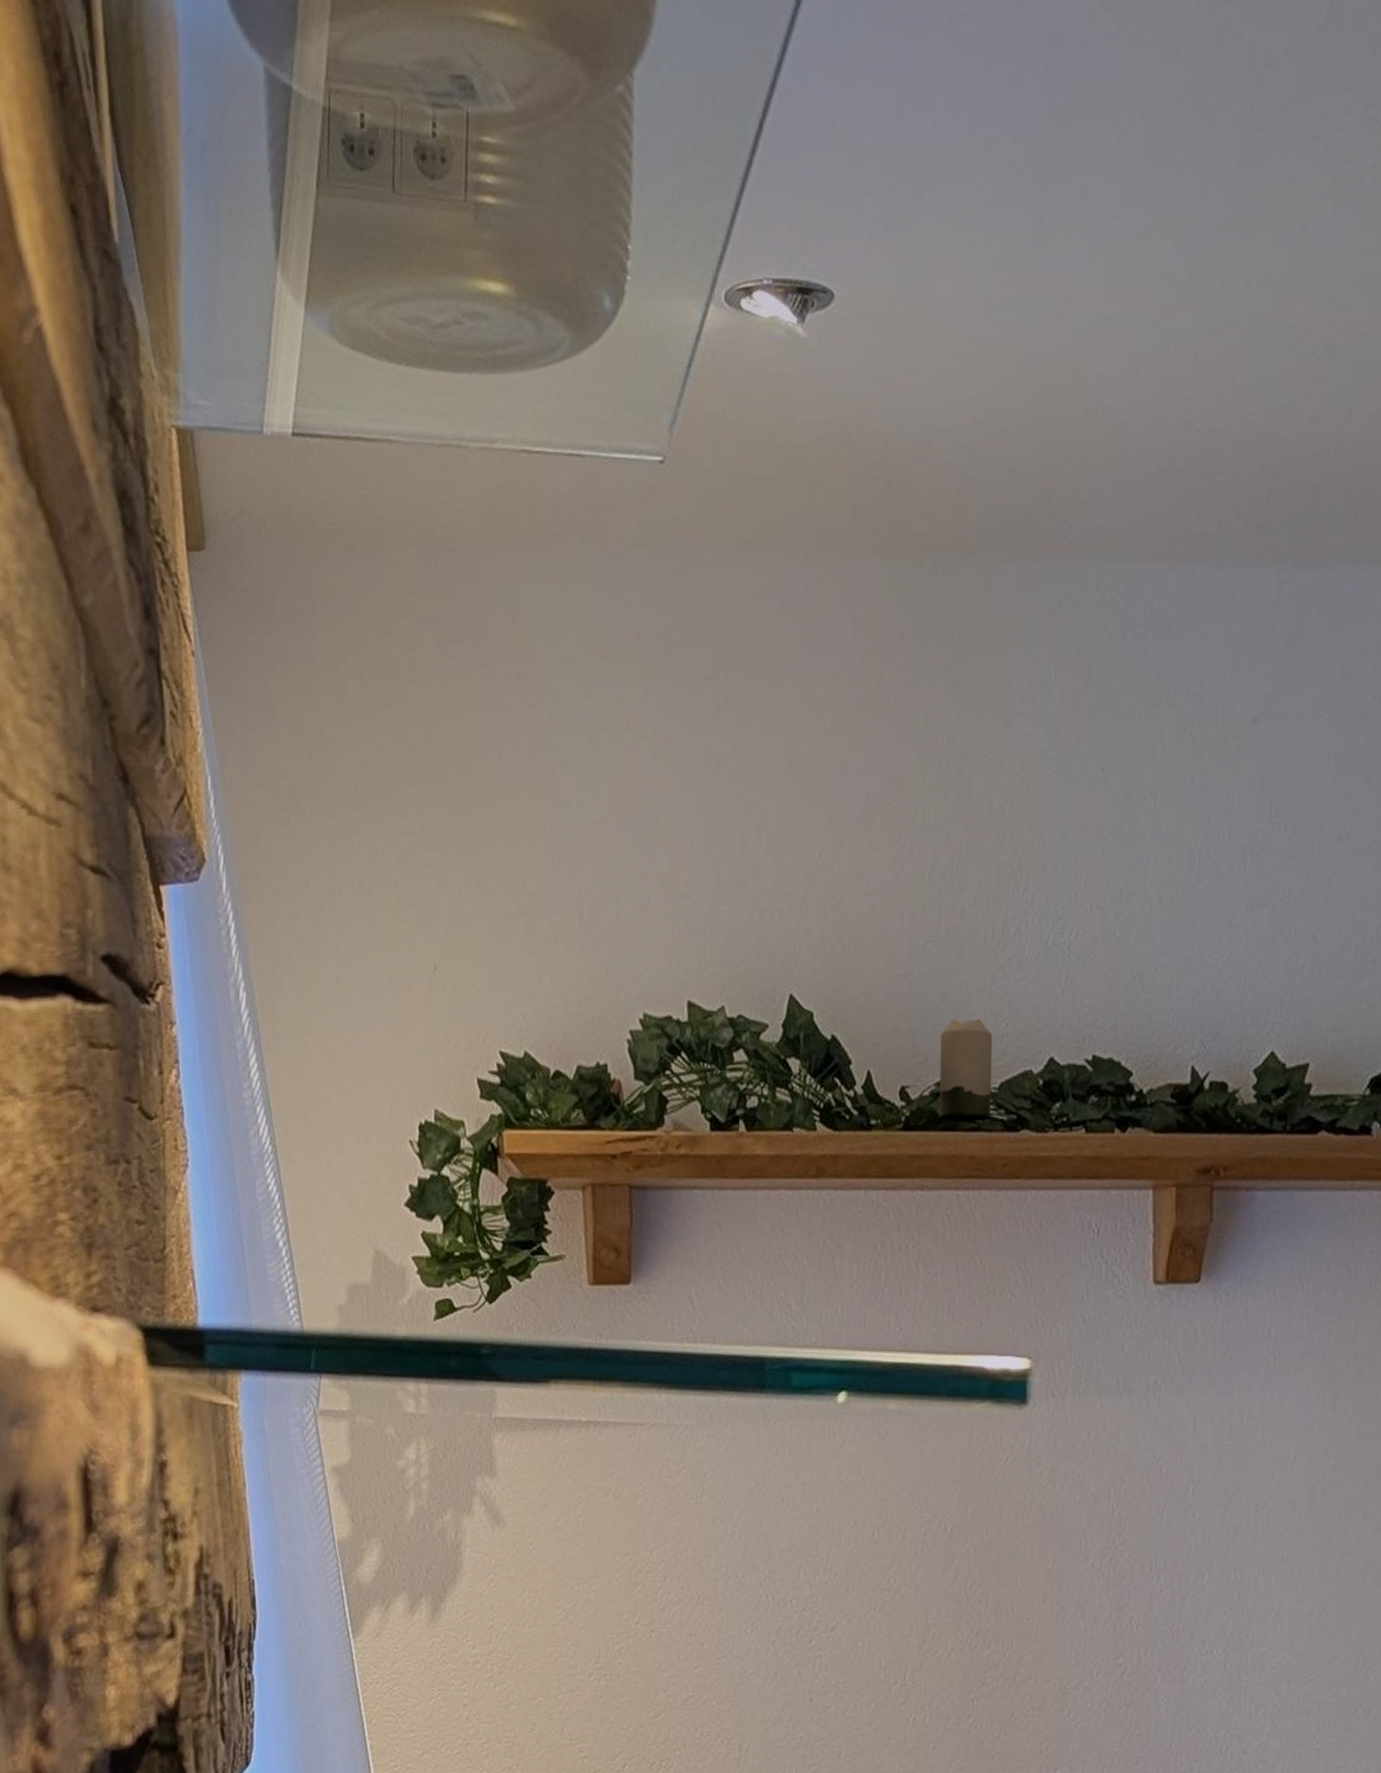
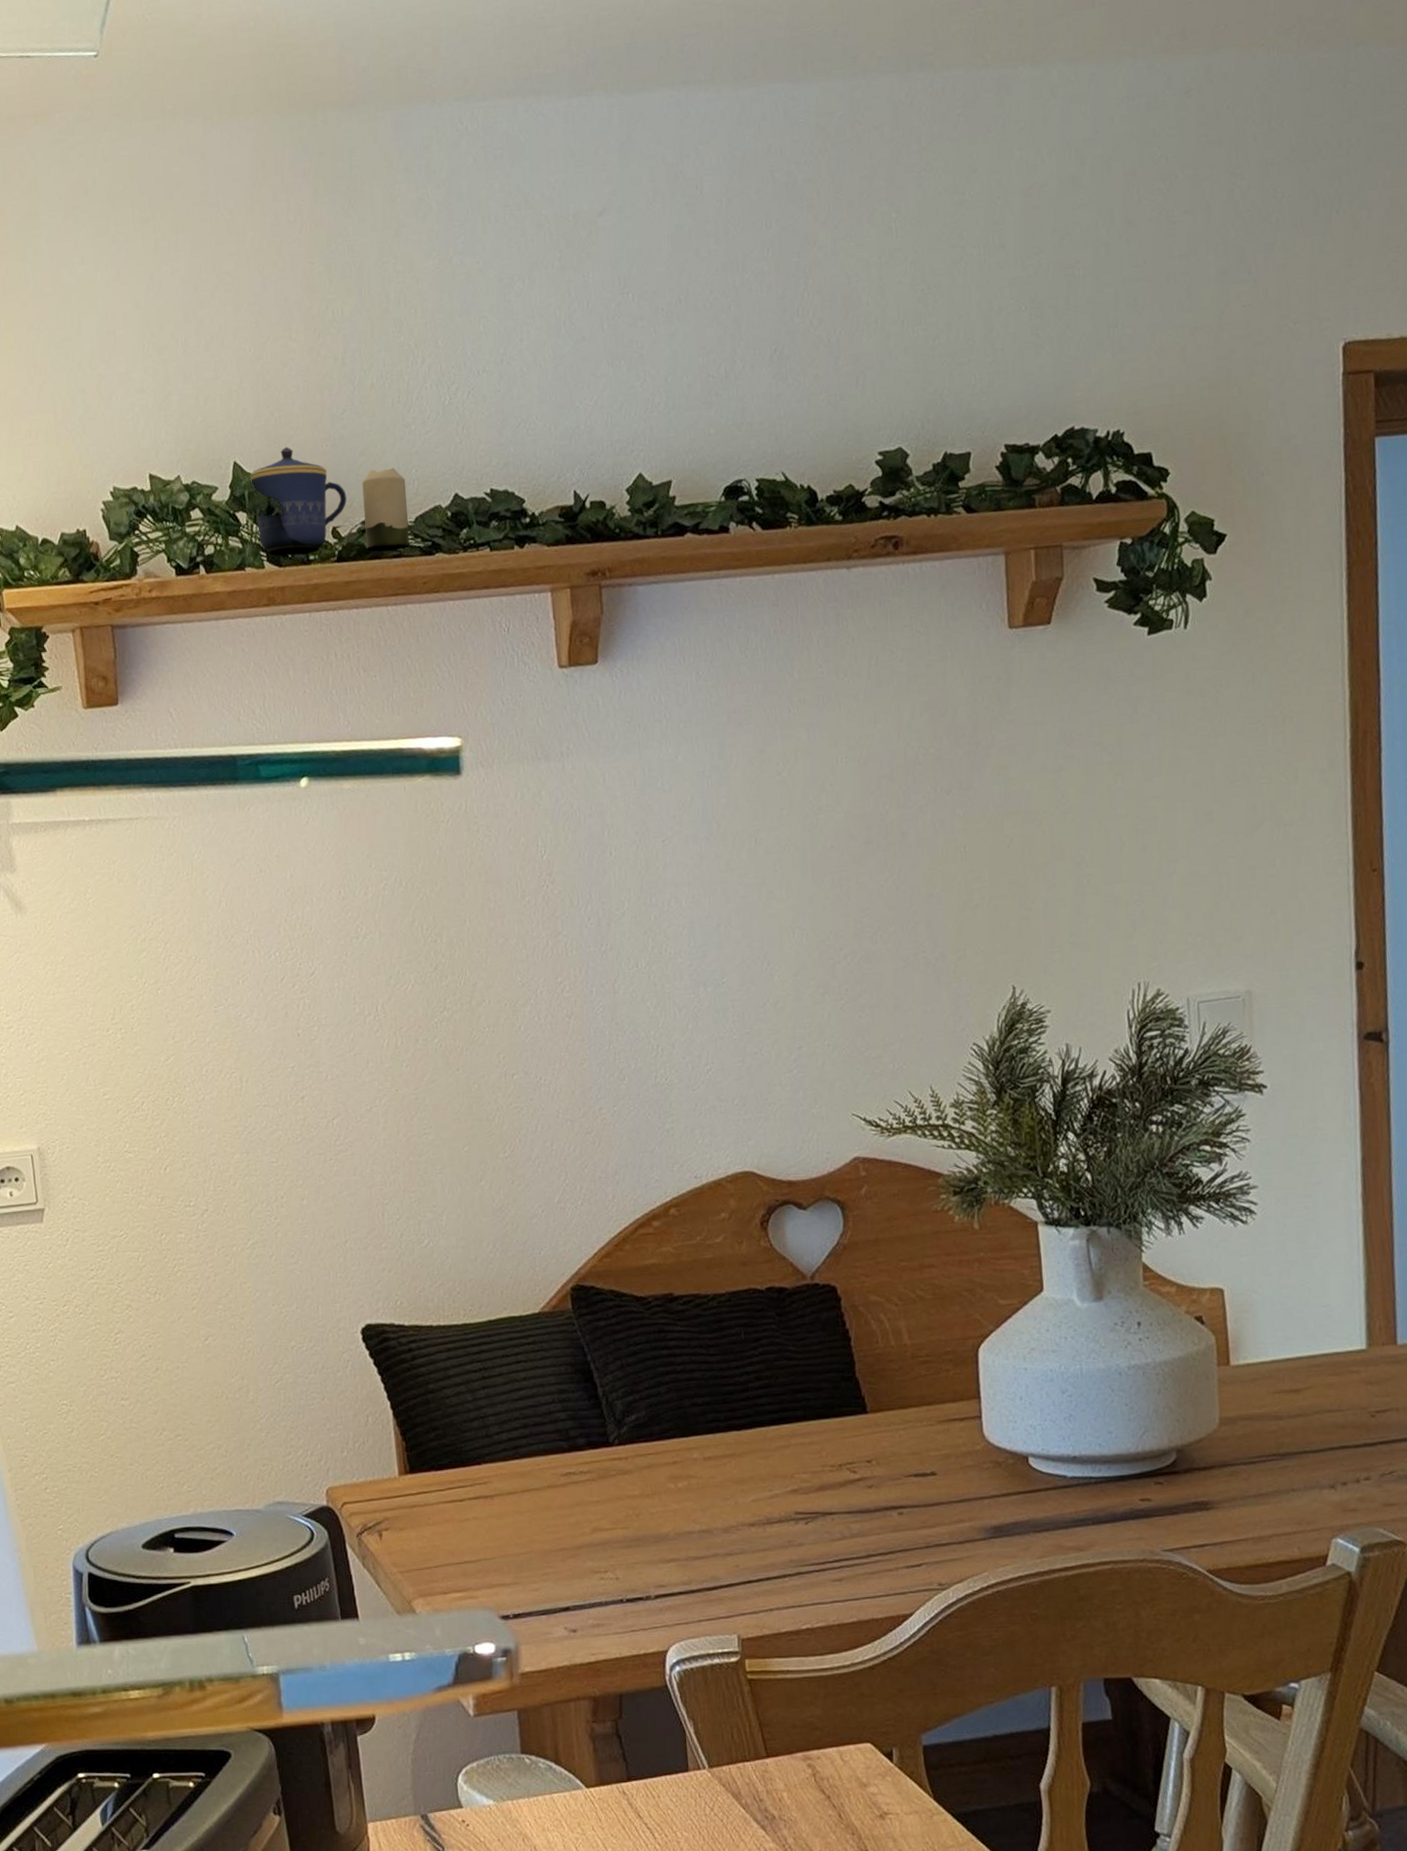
decorative jar: none [807,981,921,1118] -> present [249,447,347,557]

